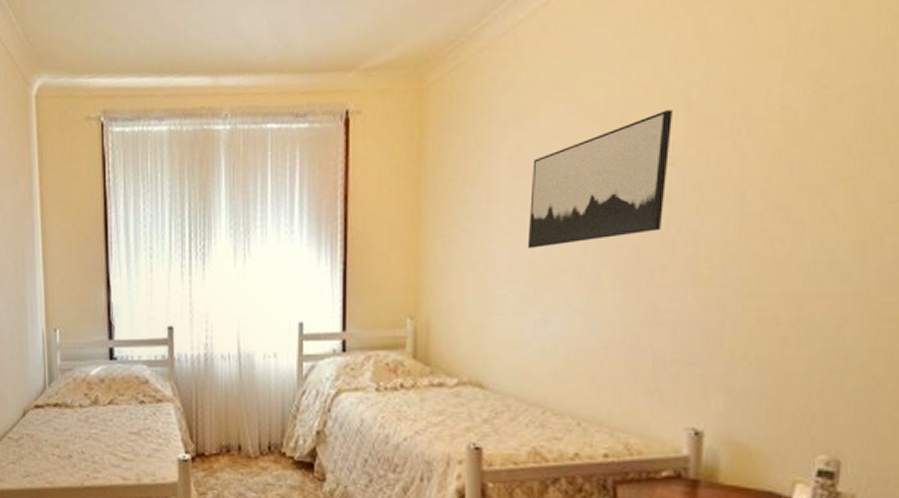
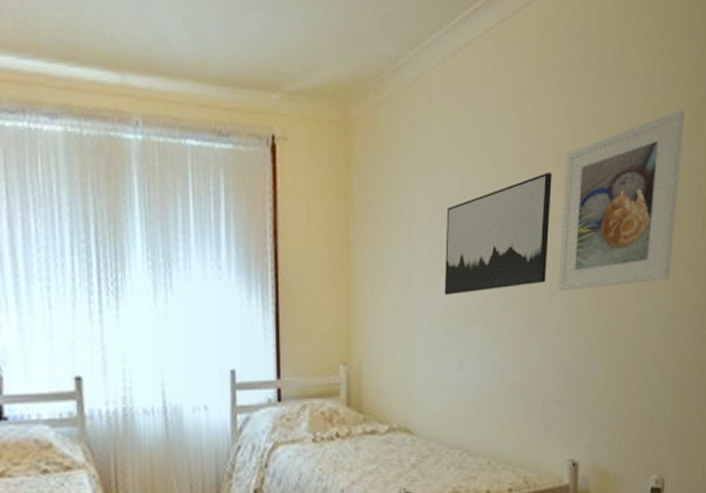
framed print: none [678,12,886,238] -> present [558,109,686,290]

